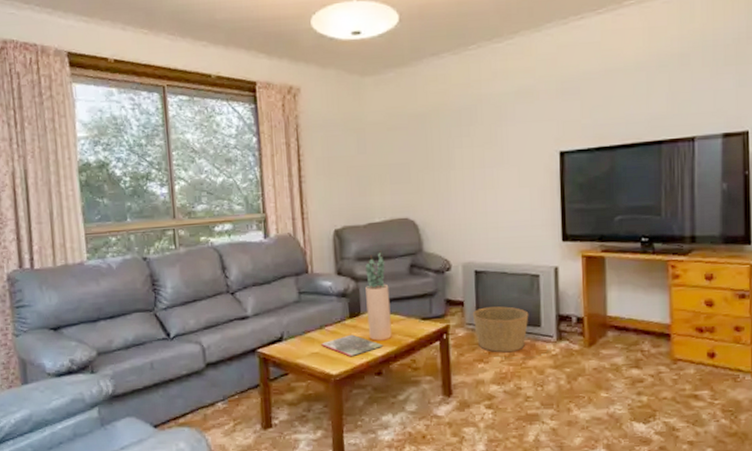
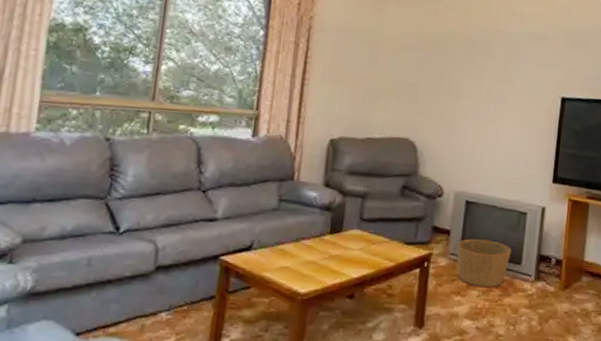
magazine: present [321,334,383,357] -> none [293,251,361,276]
vase: present [365,250,392,341] -> none [347,167,378,262]

